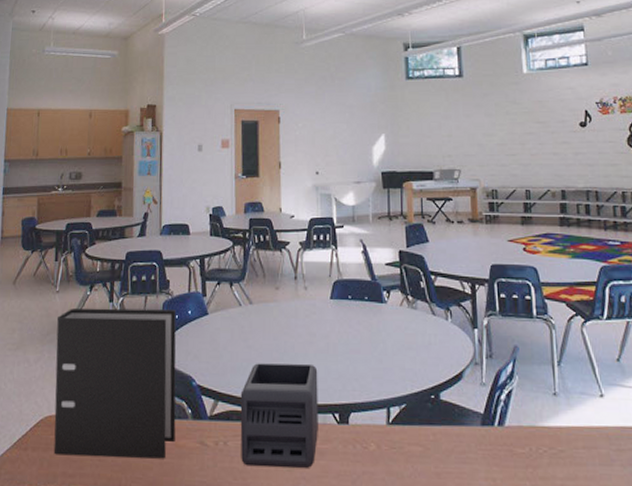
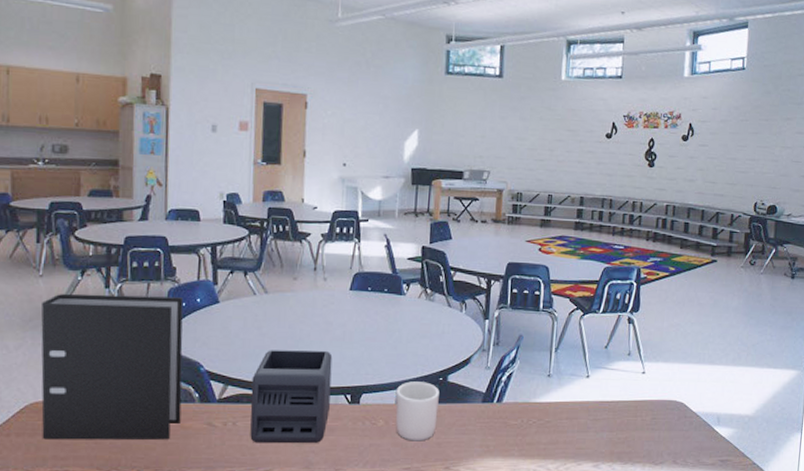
mug: none [387,399,434,471] -> present [395,381,439,441]

